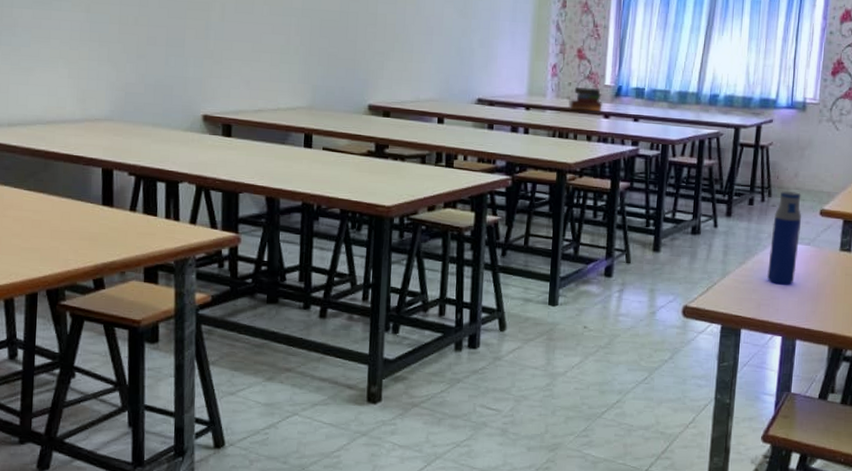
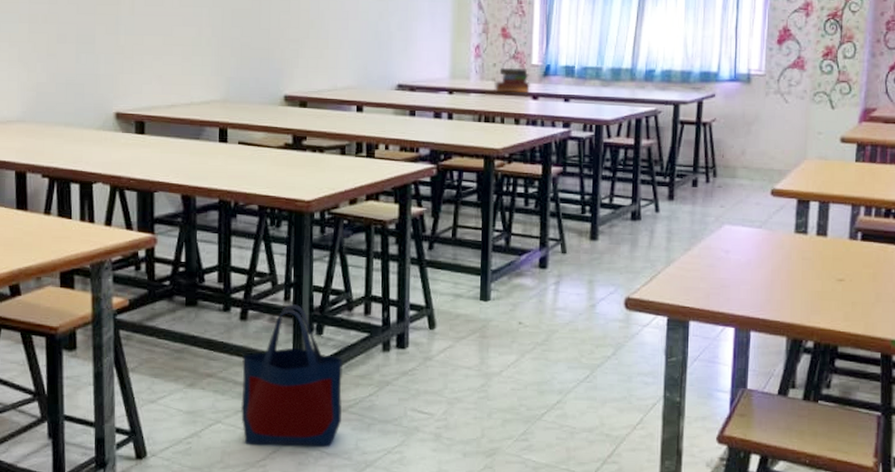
tote bag: none [317,303,417,440] -> present [240,303,343,447]
water bottle: present [766,191,802,285] -> none [714,171,752,272]

